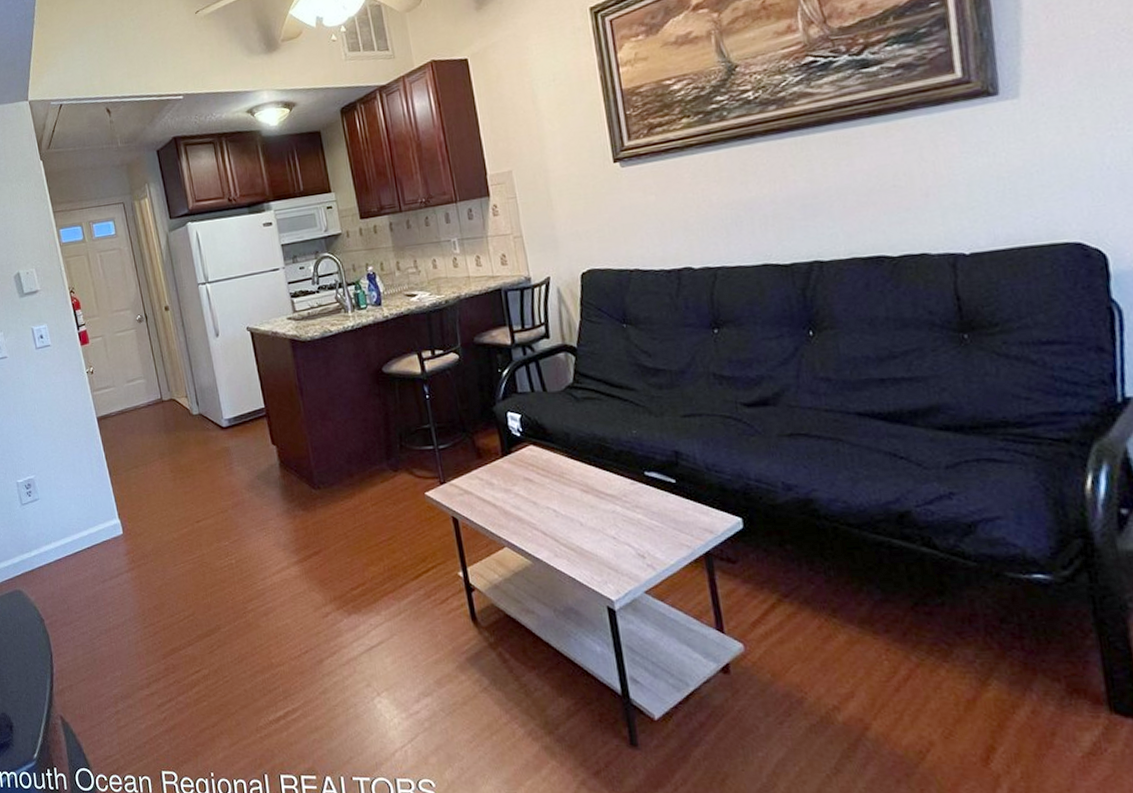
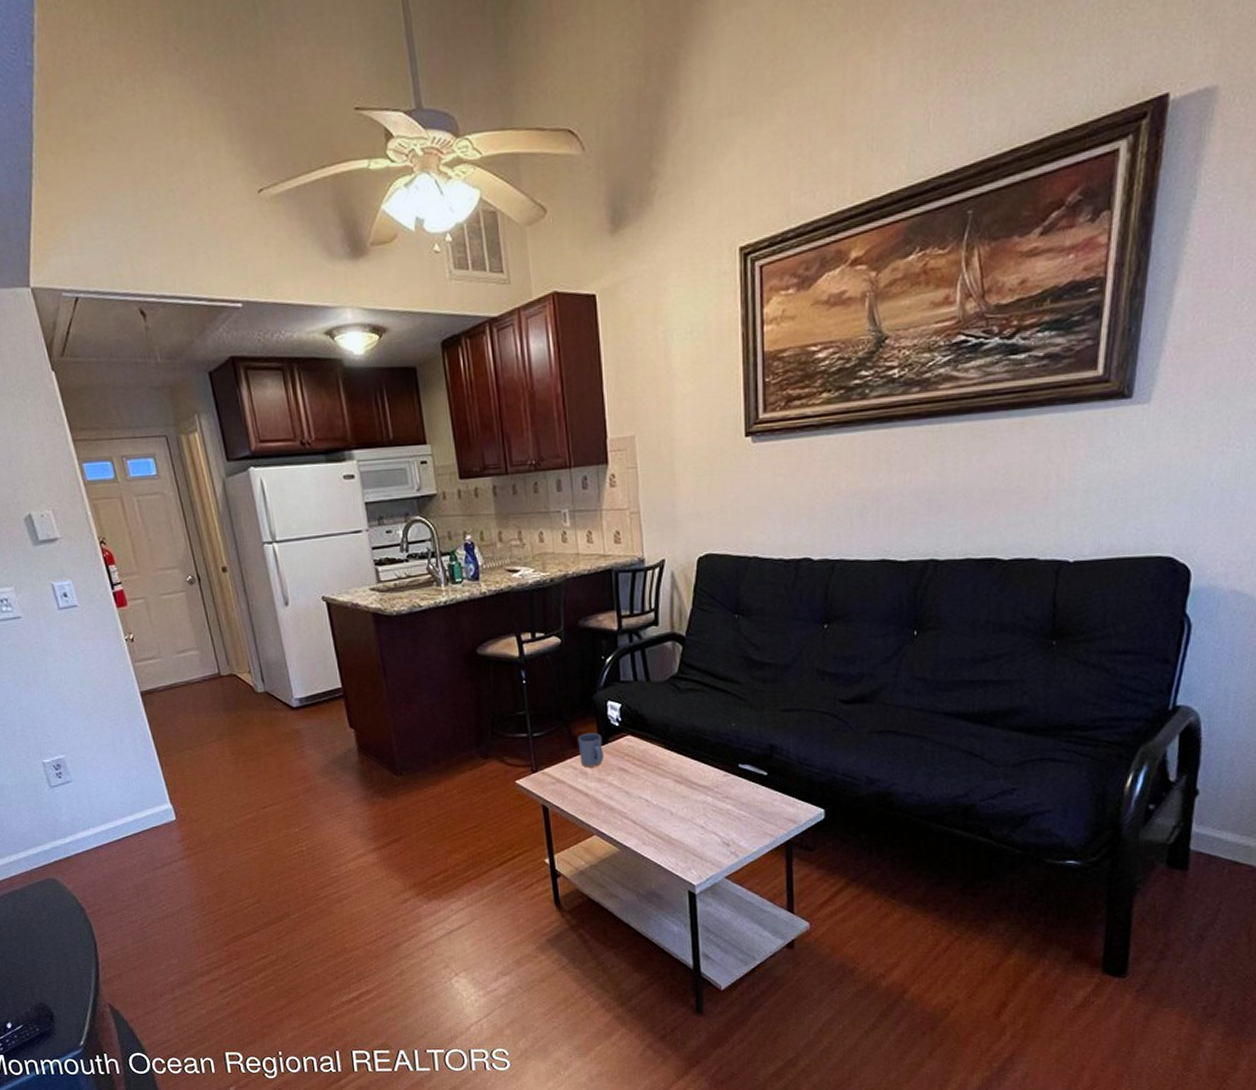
mug: none [481,443,508,478] -> present [577,732,603,767]

